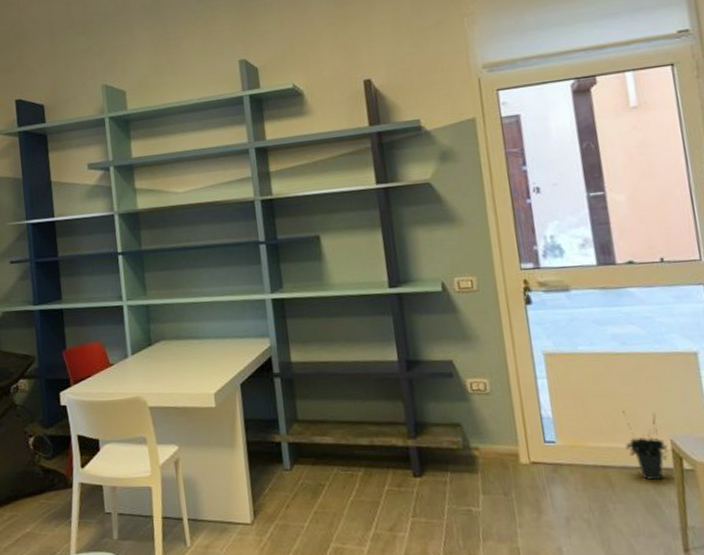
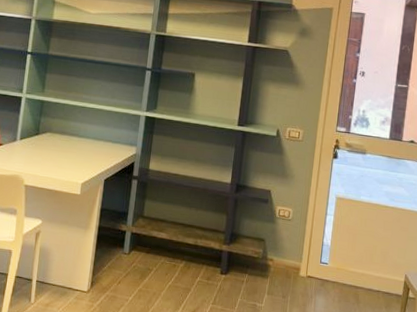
potted plant: present [622,411,669,481] -> none [374,249,403,303]

